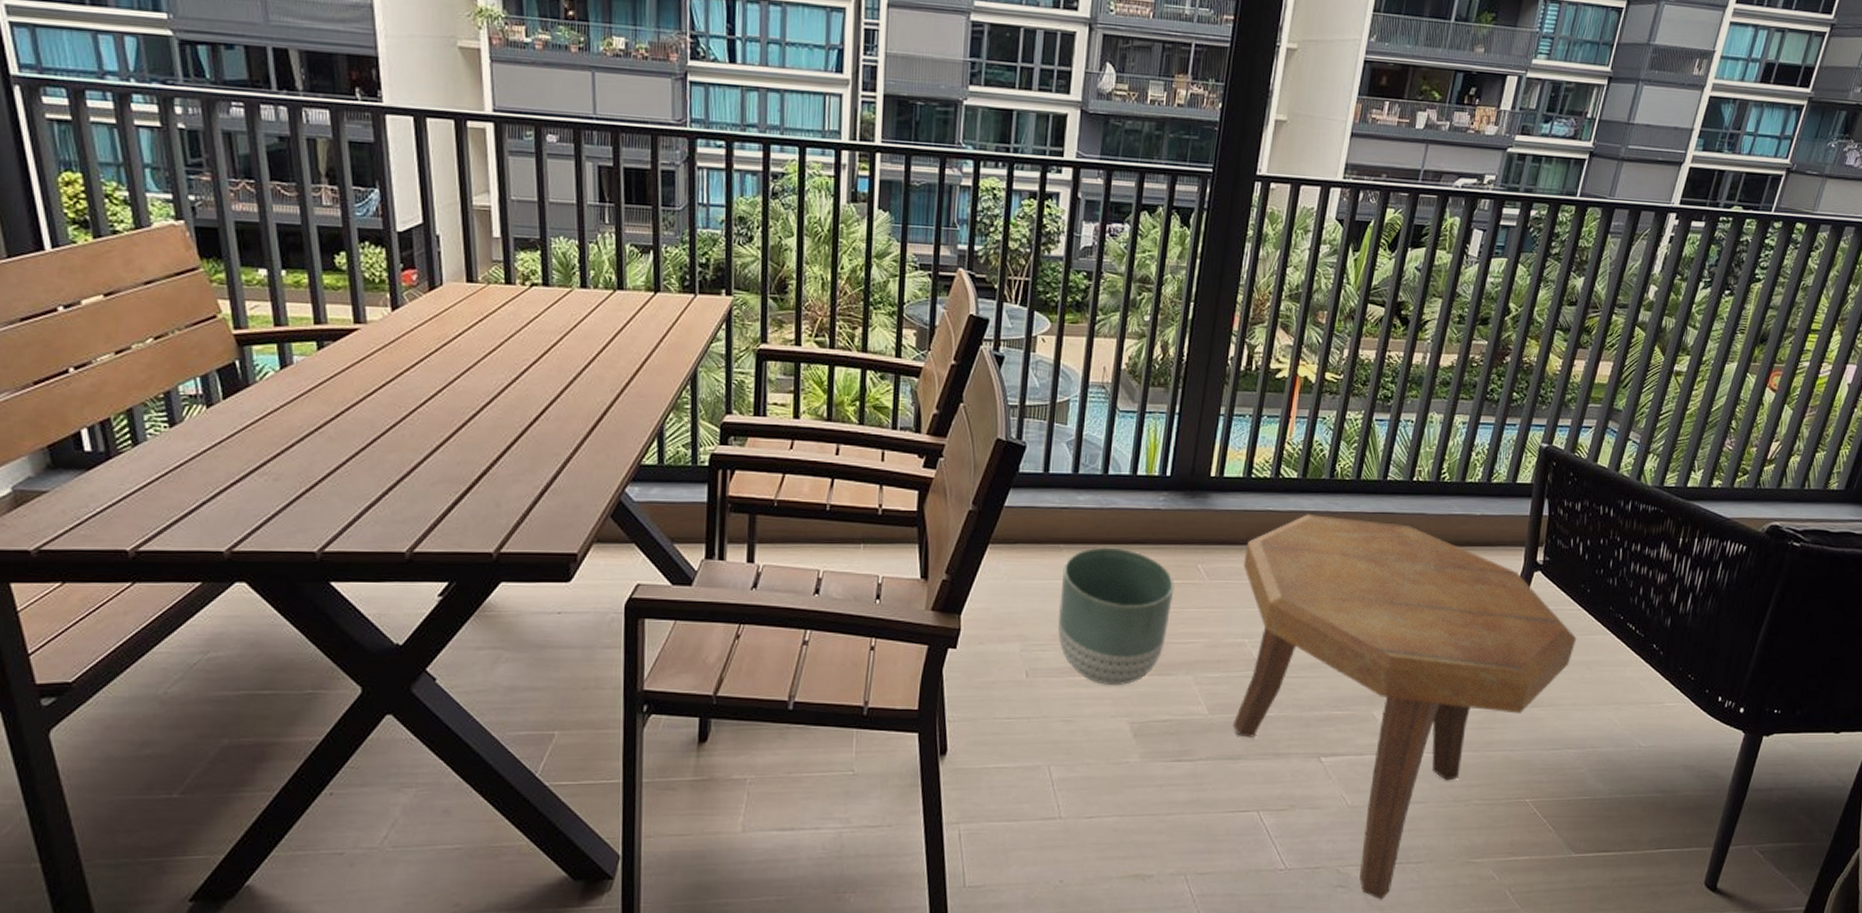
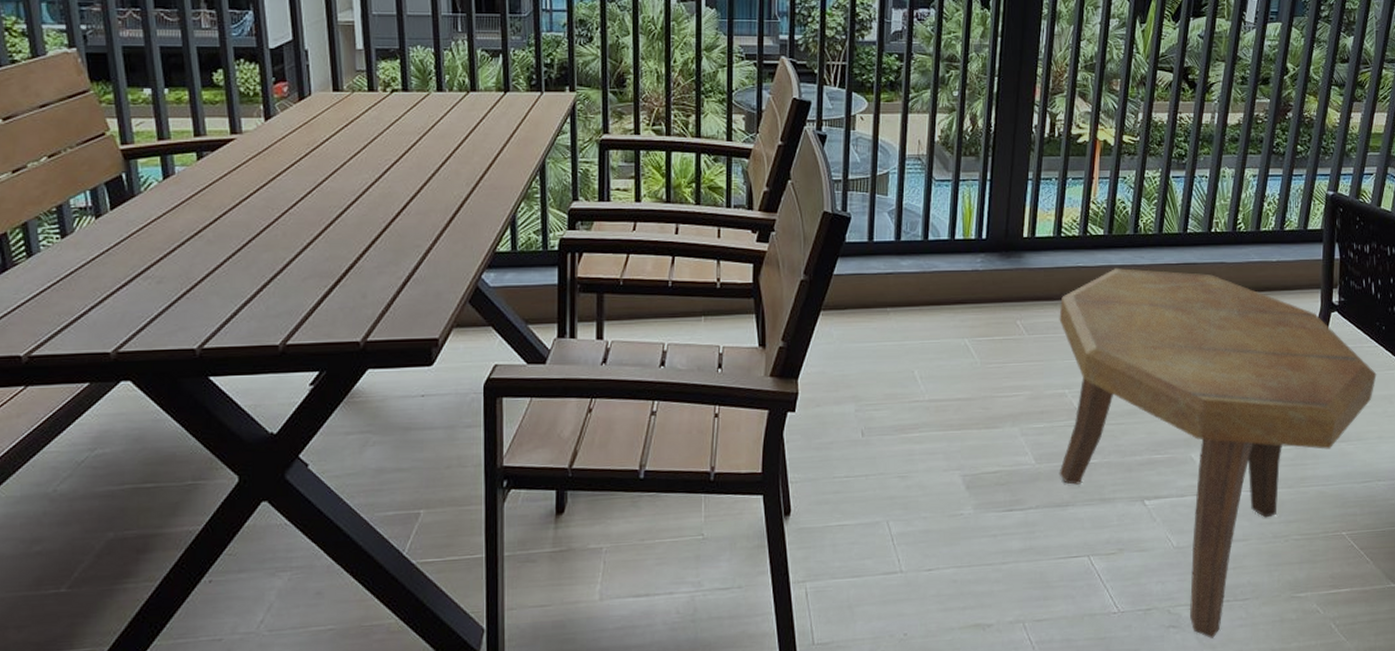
planter: present [1057,547,1175,686] -> none [888,308,996,441]

